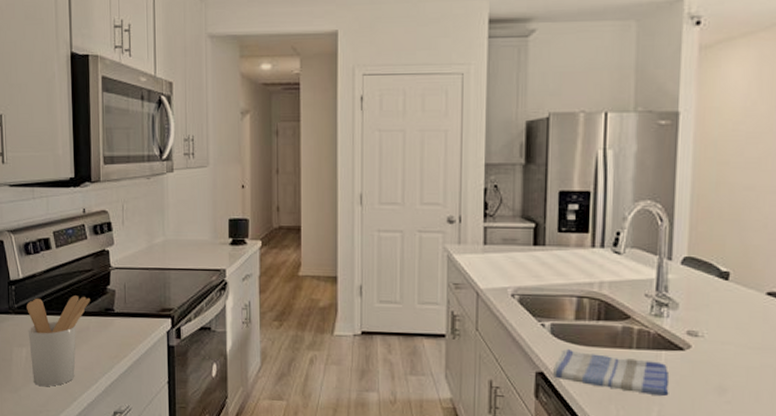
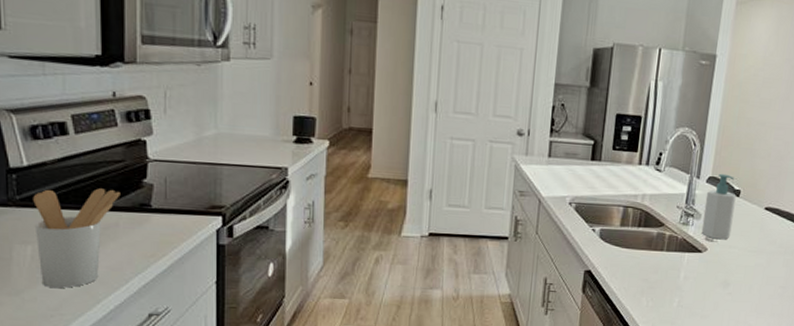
dish towel: present [552,348,669,397] -> none [598,250,689,290]
soap bottle: none [680,252,724,333] -> present [701,173,736,239]

